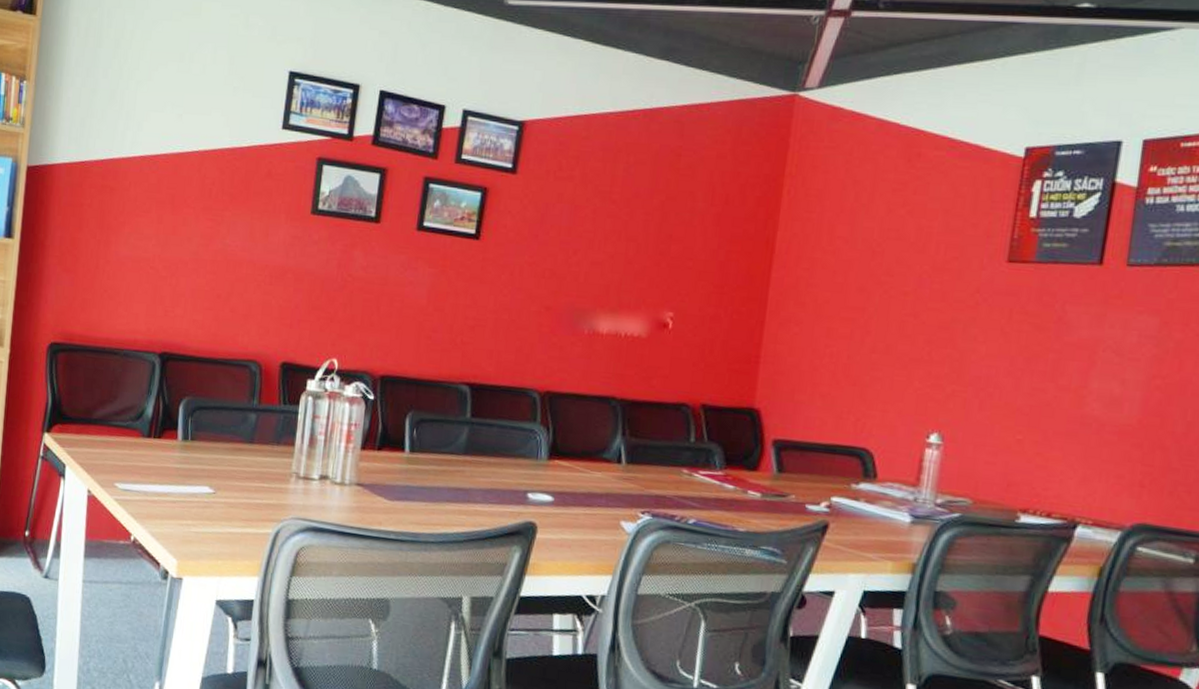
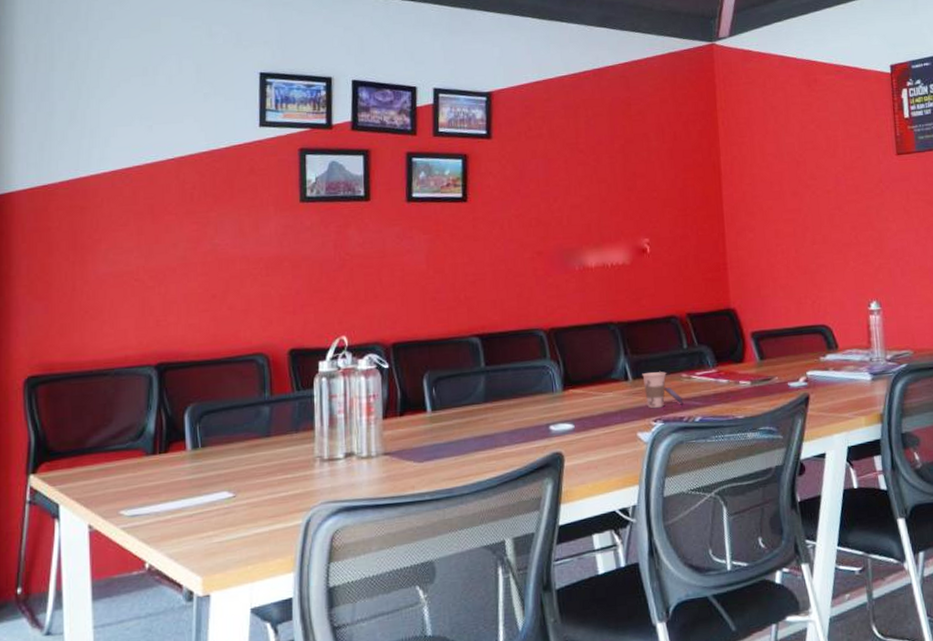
cup: none [636,459,679,503] -> present [642,372,684,409]

